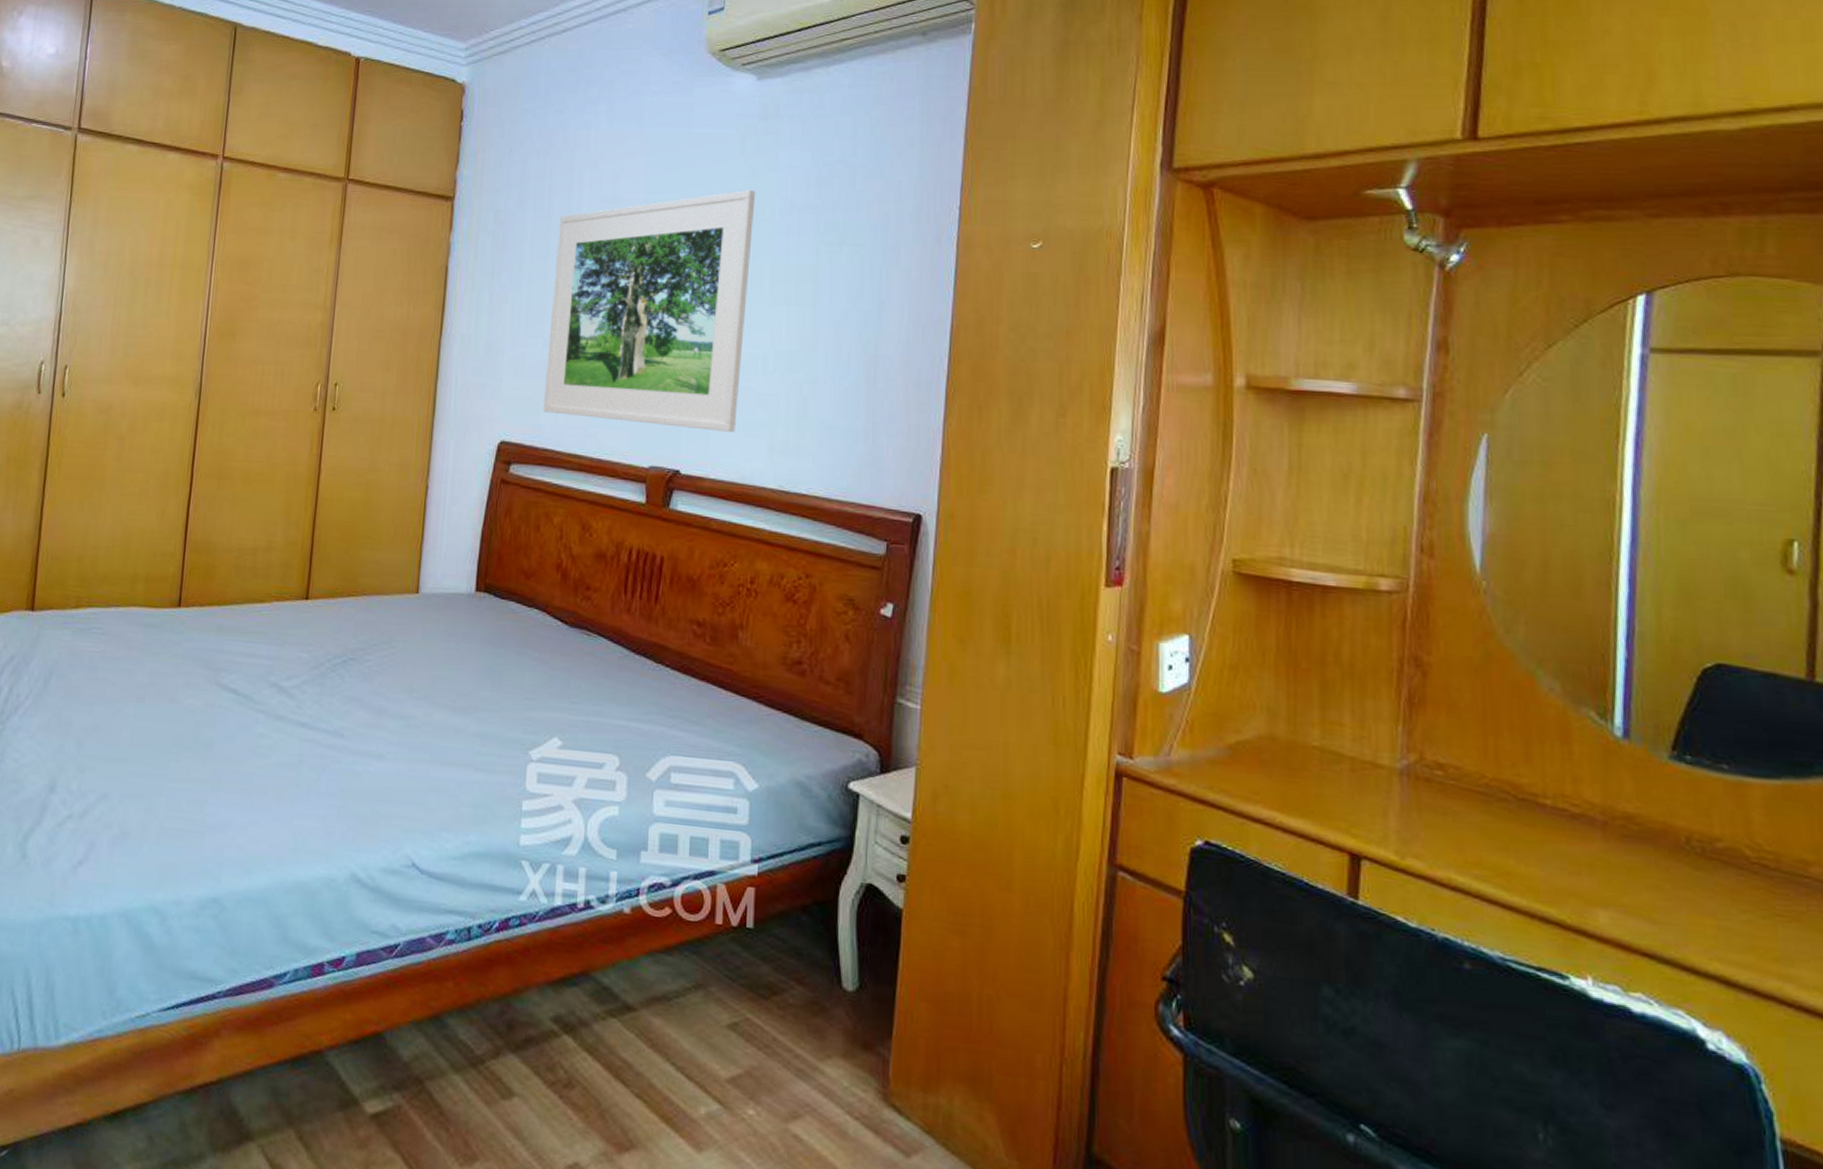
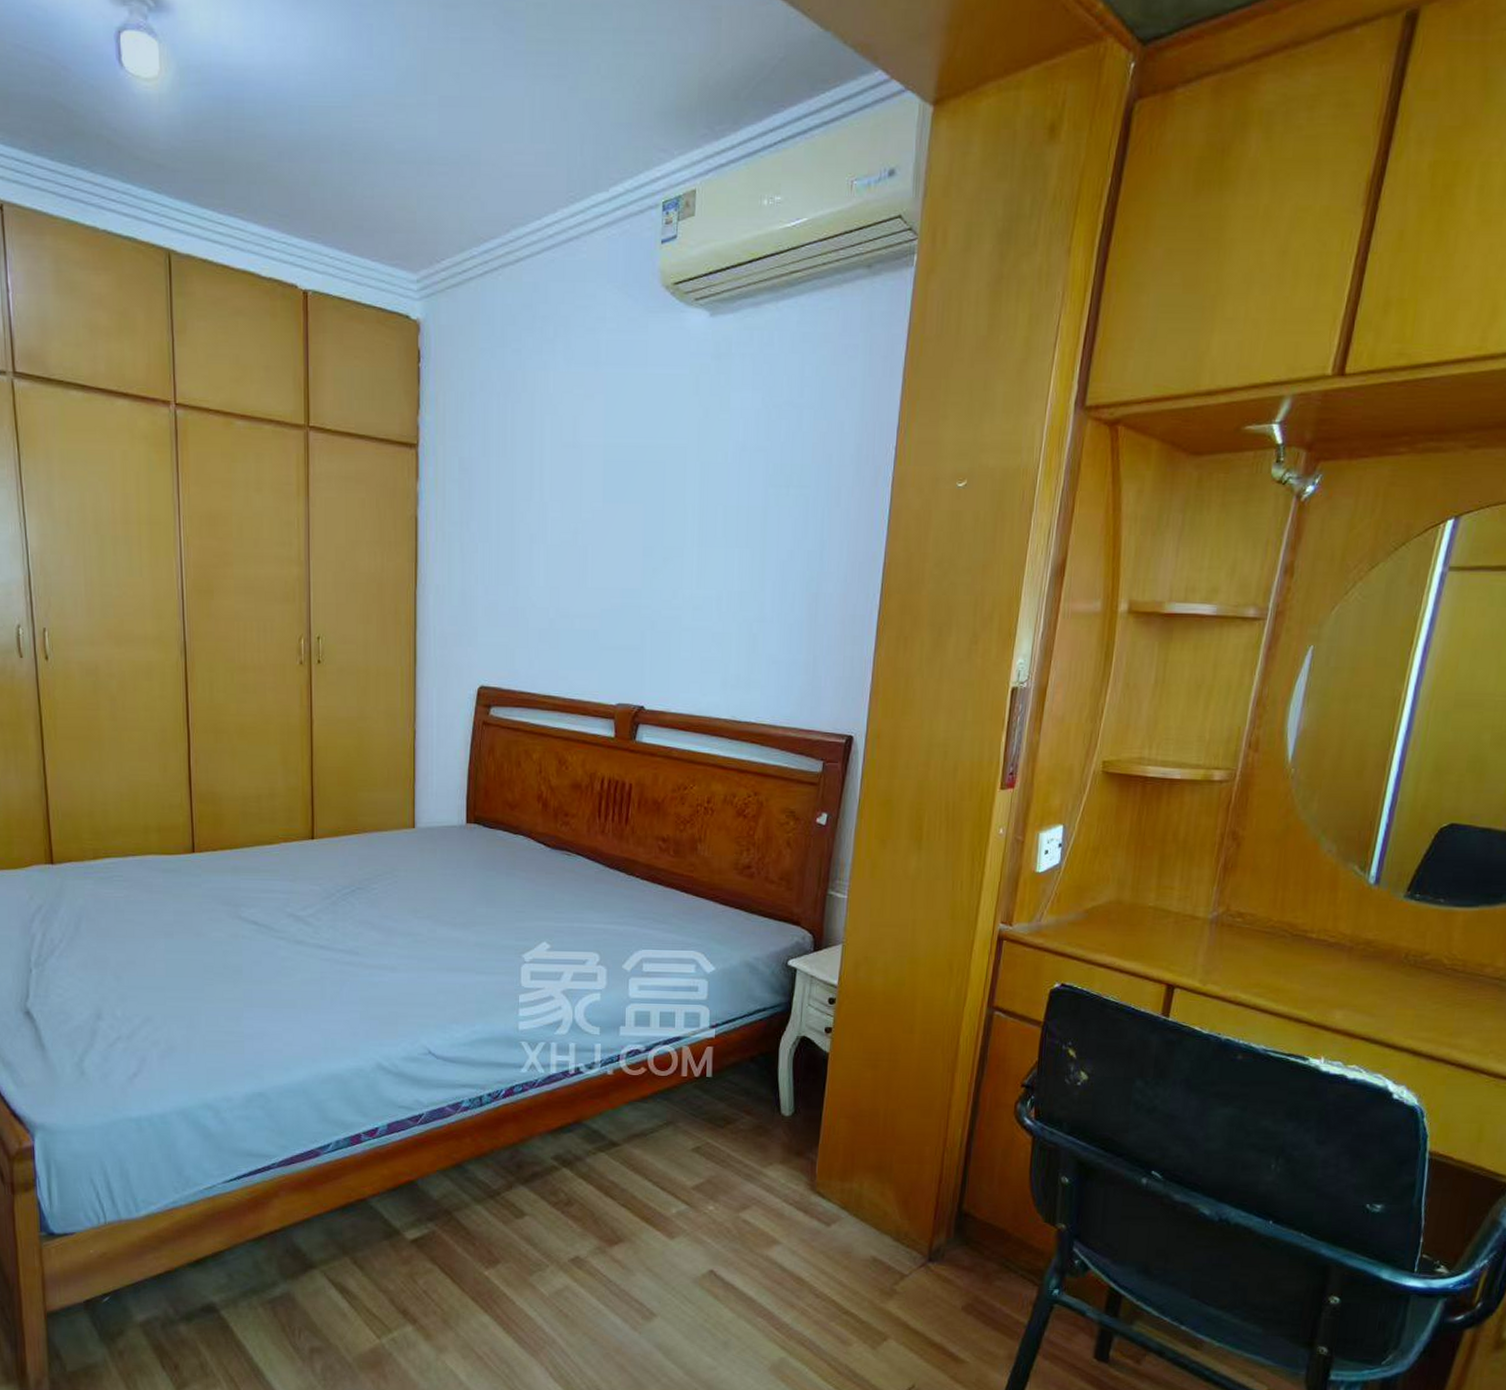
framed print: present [542,189,756,432] -> none [517,432,709,669]

